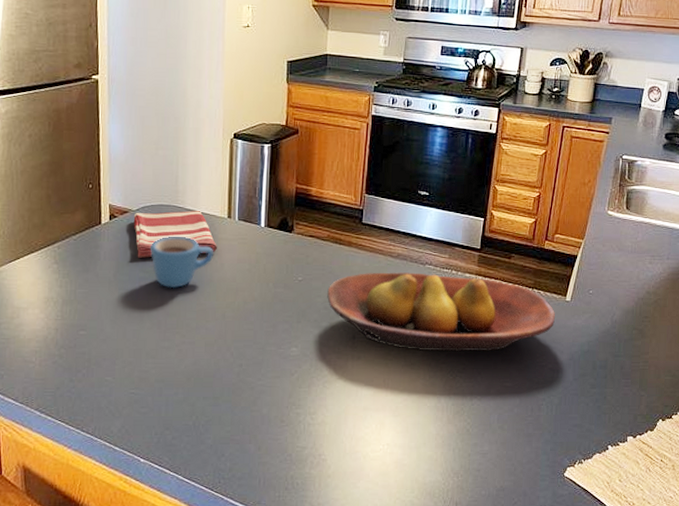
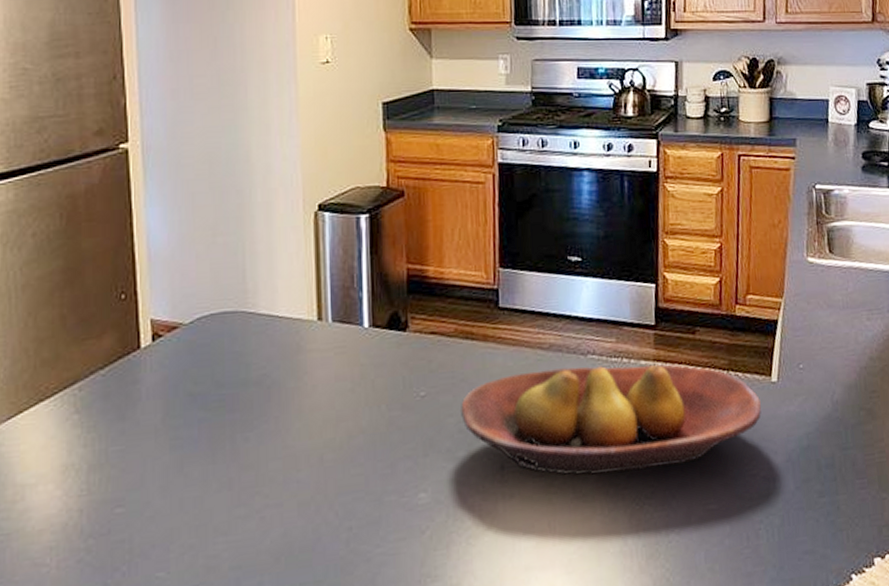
dish towel: present [133,211,218,258] -> none [186,315,307,391]
mug: present [151,236,213,289] -> none [213,353,301,430]

